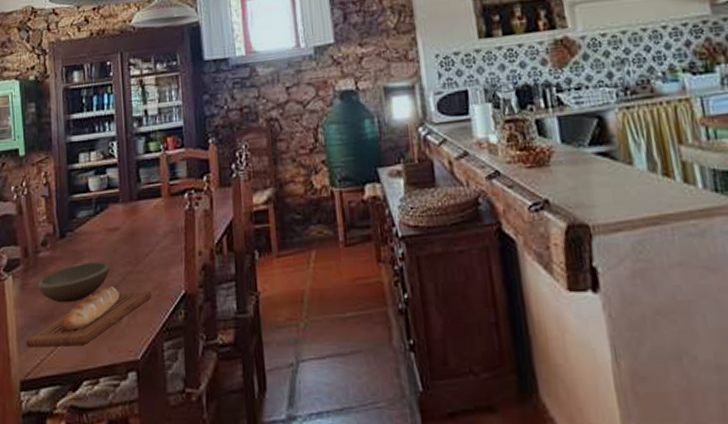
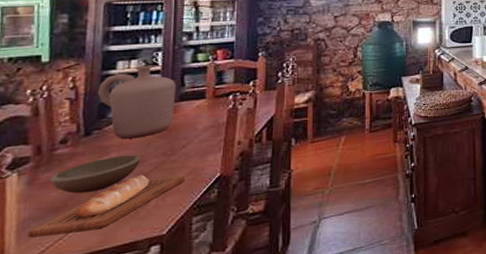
water jug: none [66,157,135,244] -> present [97,65,176,139]

